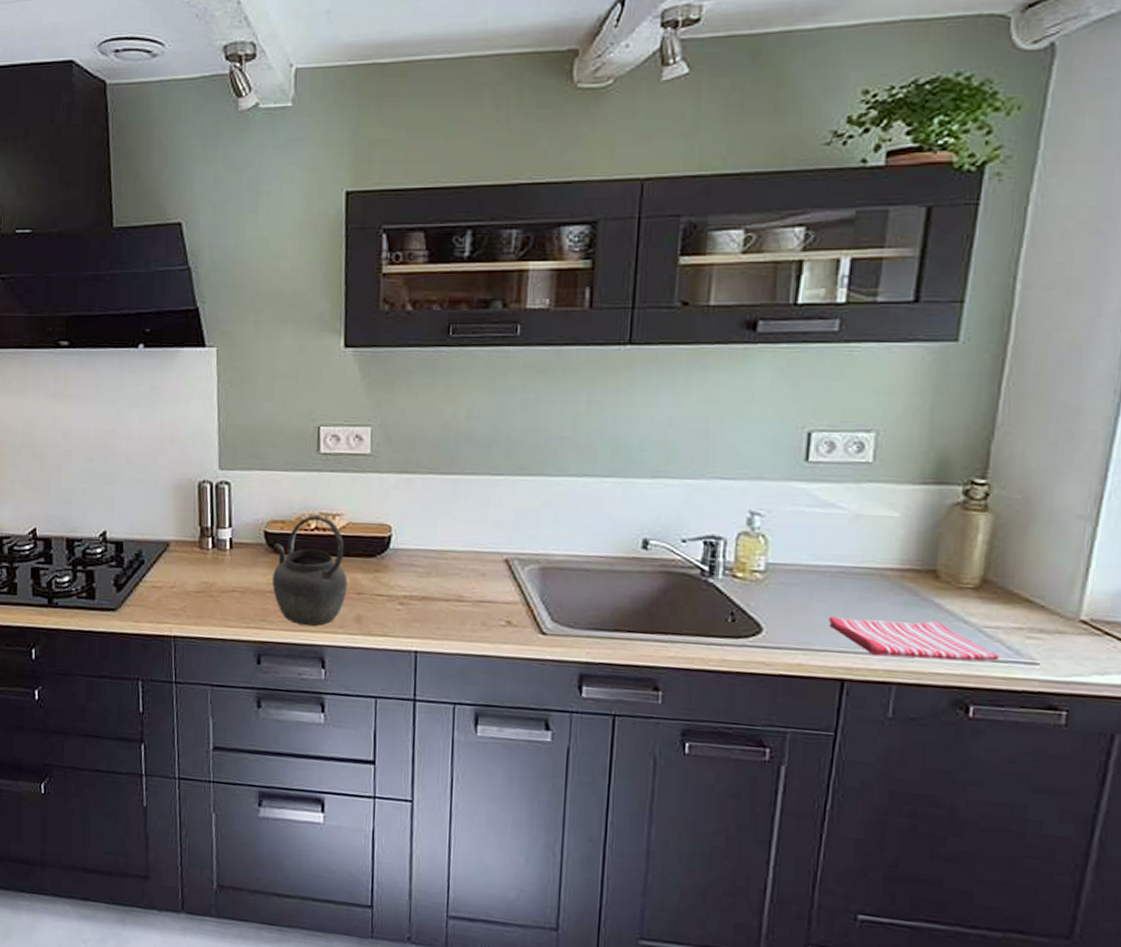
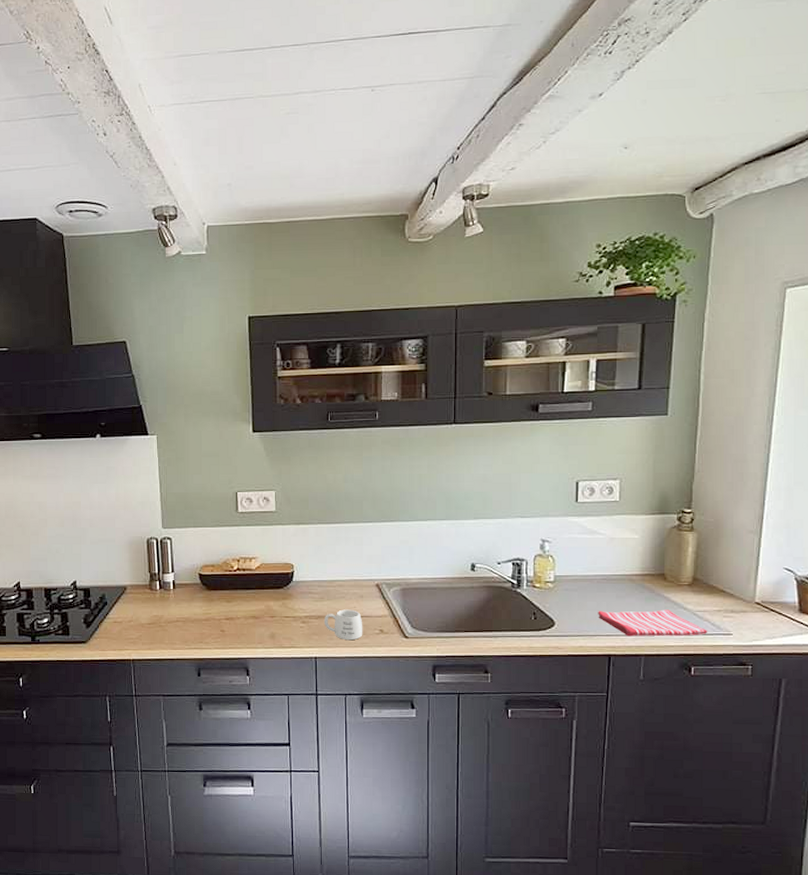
kettle: present [272,515,348,626] -> none [207,560,263,643]
mug: none [429,590,484,633] -> present [324,609,363,641]

